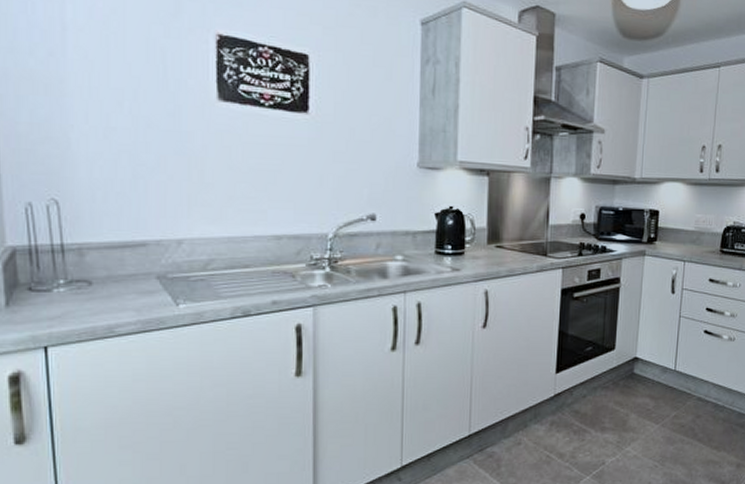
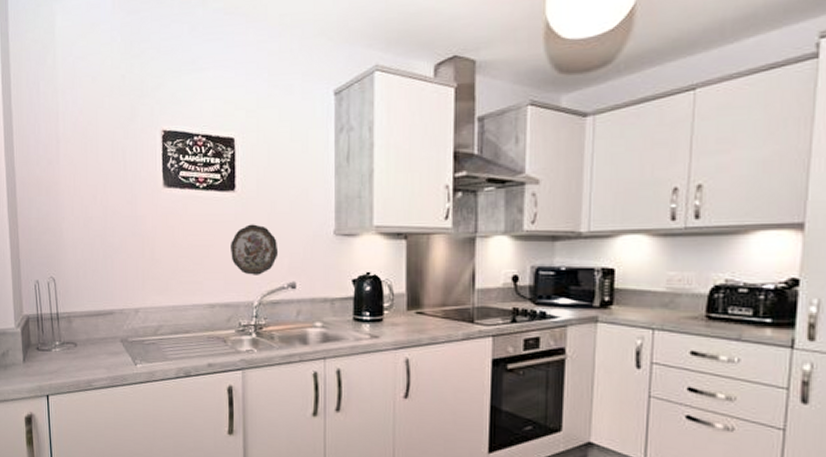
decorative plate: none [302,150,358,206] -> present [231,224,279,275]

